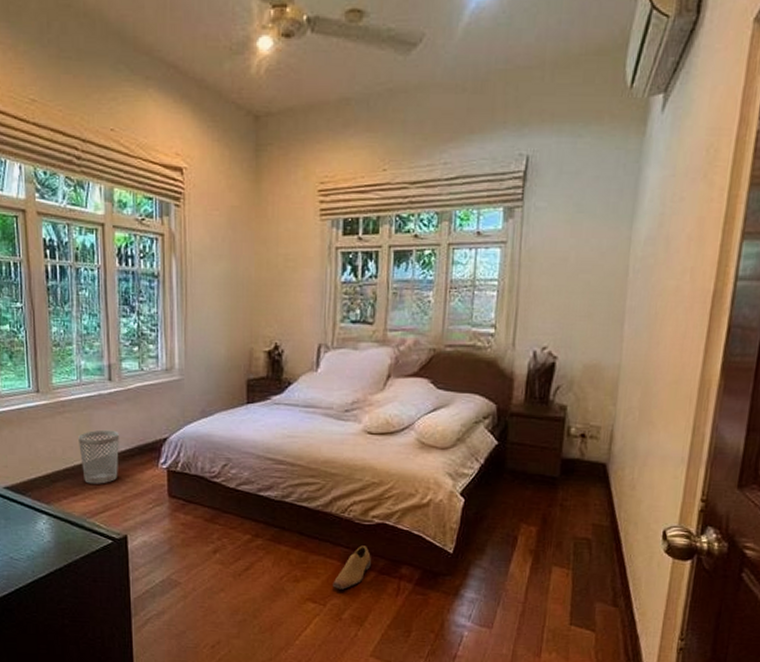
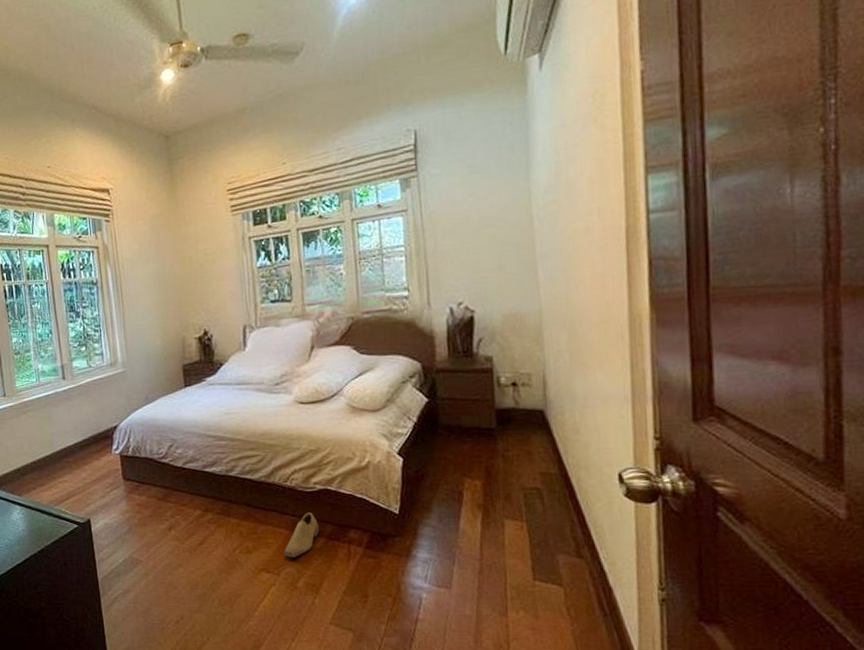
wastebasket: present [78,429,119,484] -> none [41,423,78,474]

